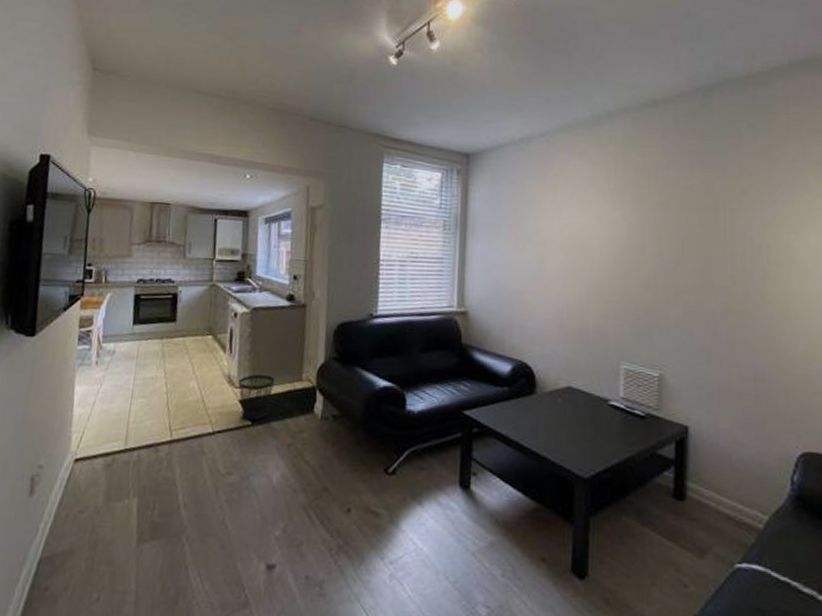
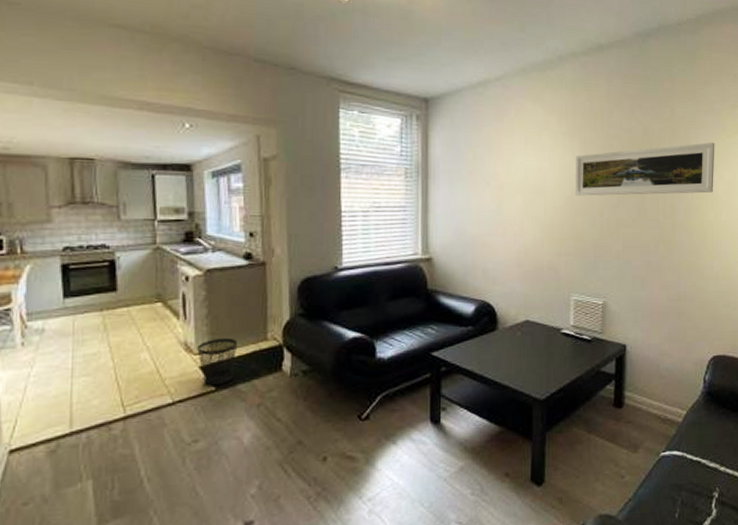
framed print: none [625,202,797,260] -> present [574,142,715,196]

